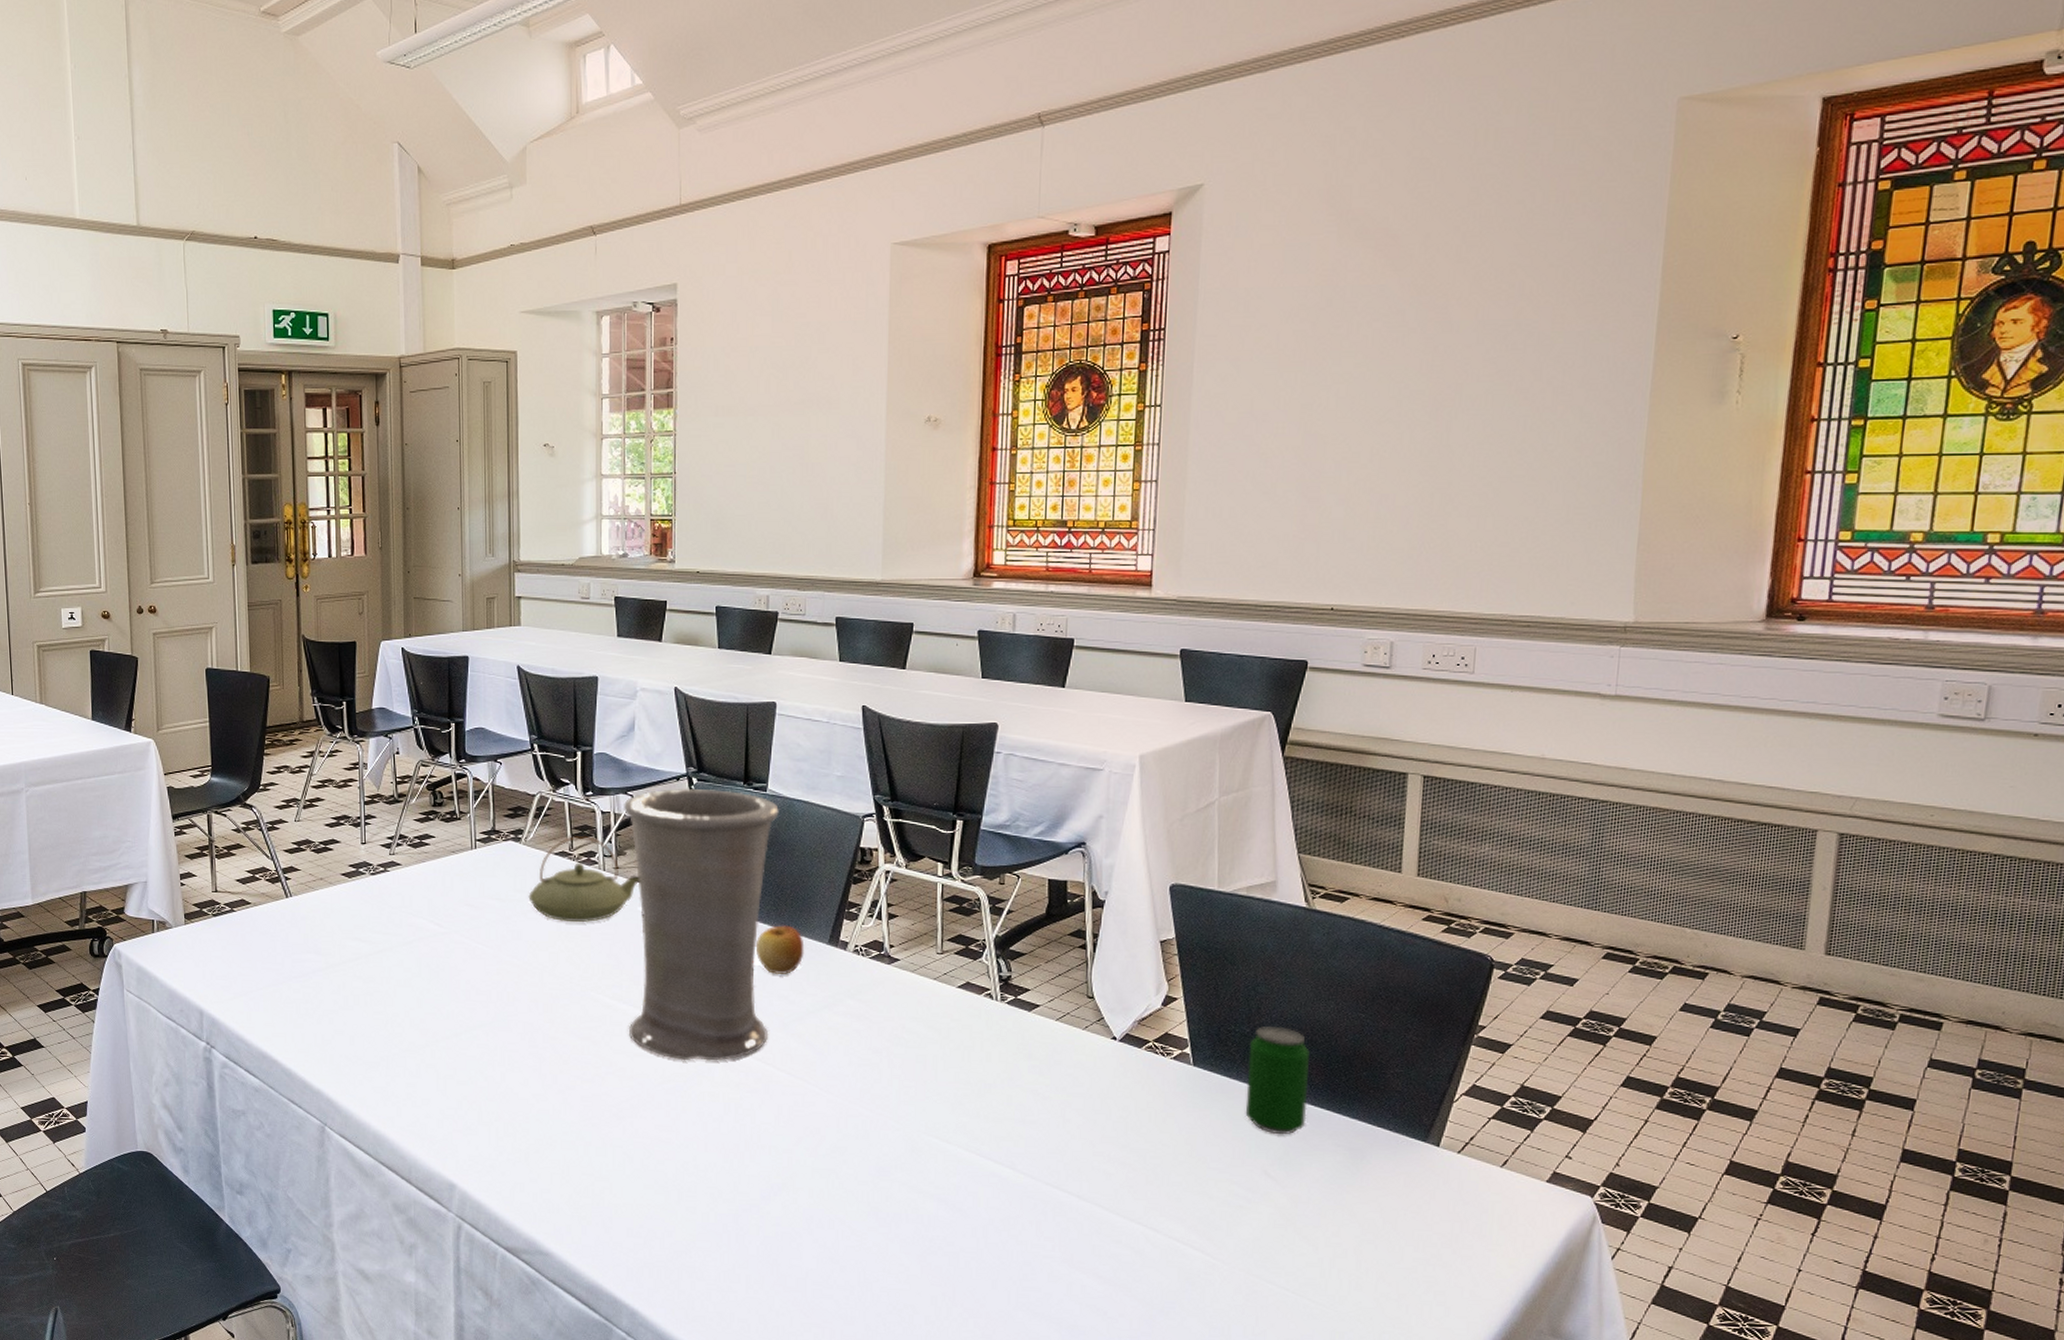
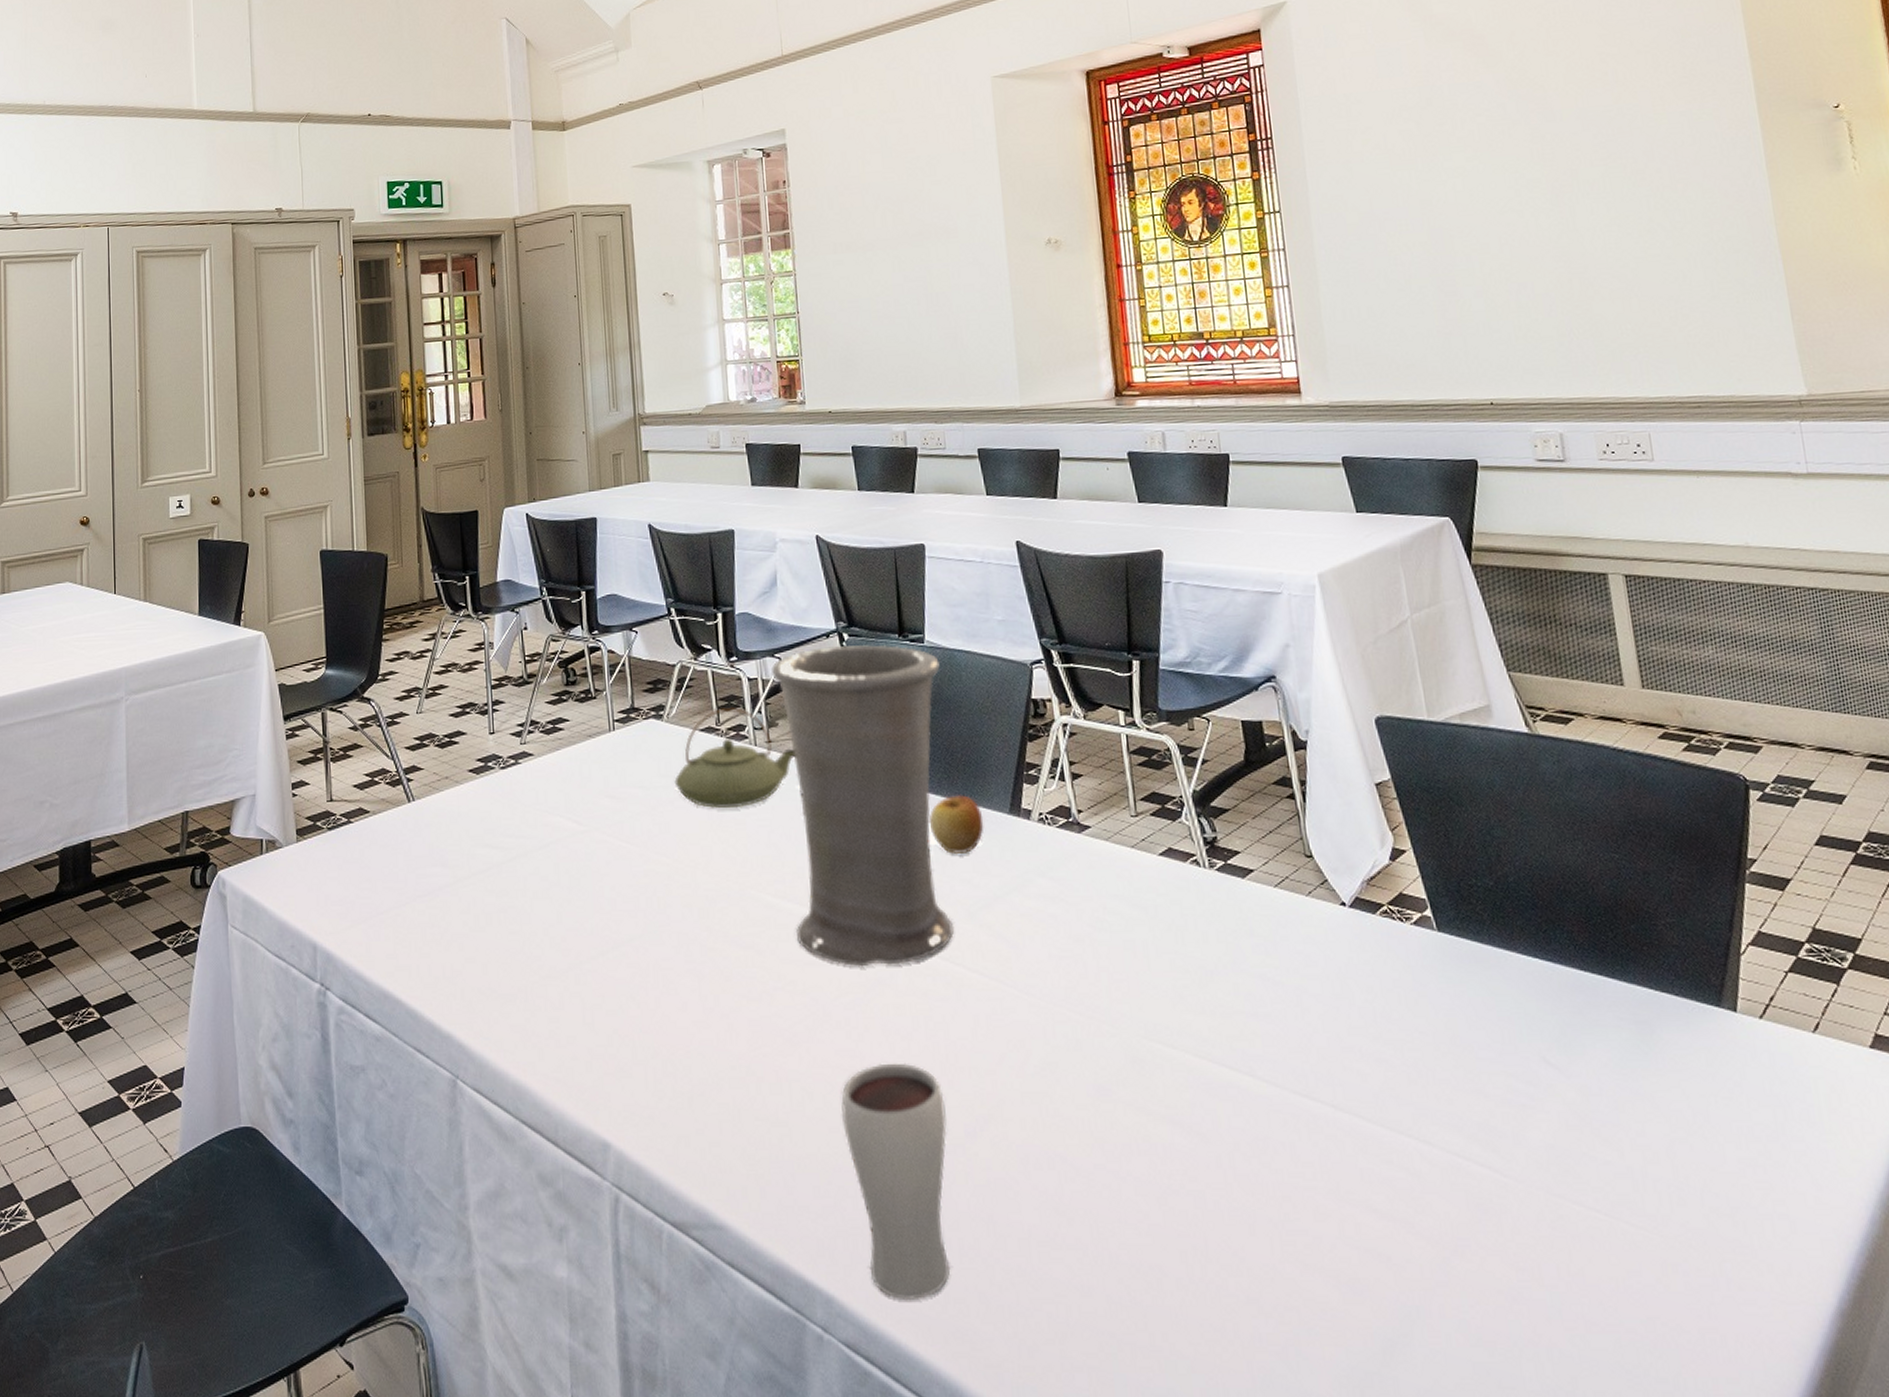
drinking glass: none [656,1138,746,1318] -> present [841,1063,950,1301]
beverage can: present [1245,1026,1310,1134] -> none [1495,875,1579,1009]

